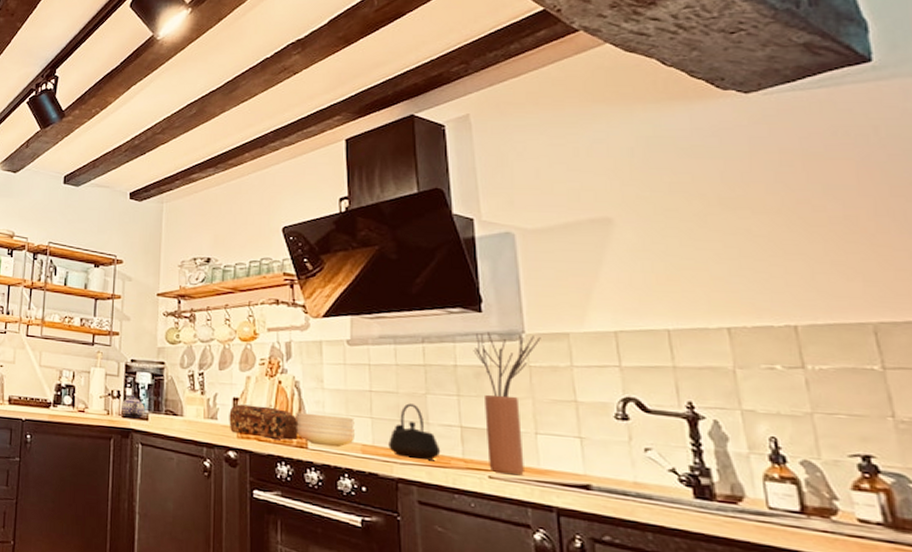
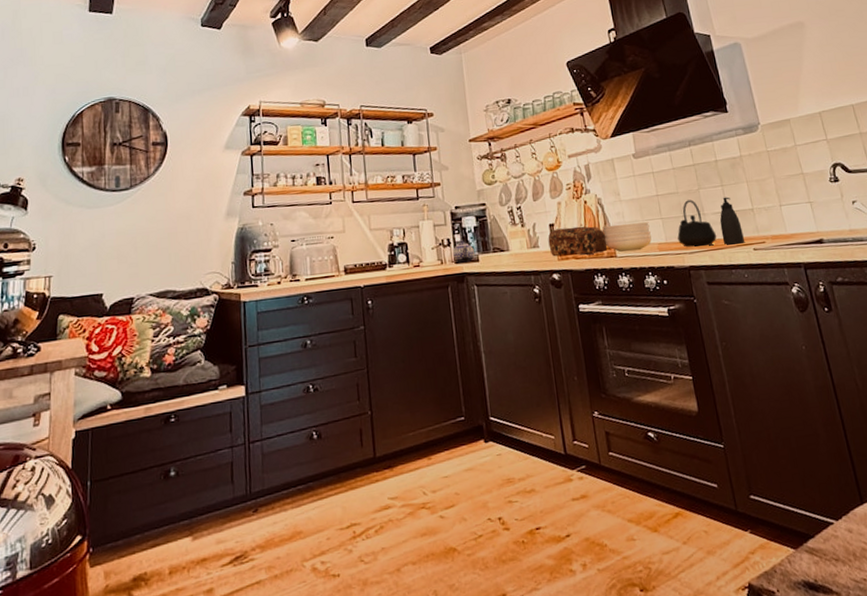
soap dispenser: none [448,409,477,467] -> present [720,197,744,245]
vase: present [473,331,541,476] -> none [727,125,777,245]

